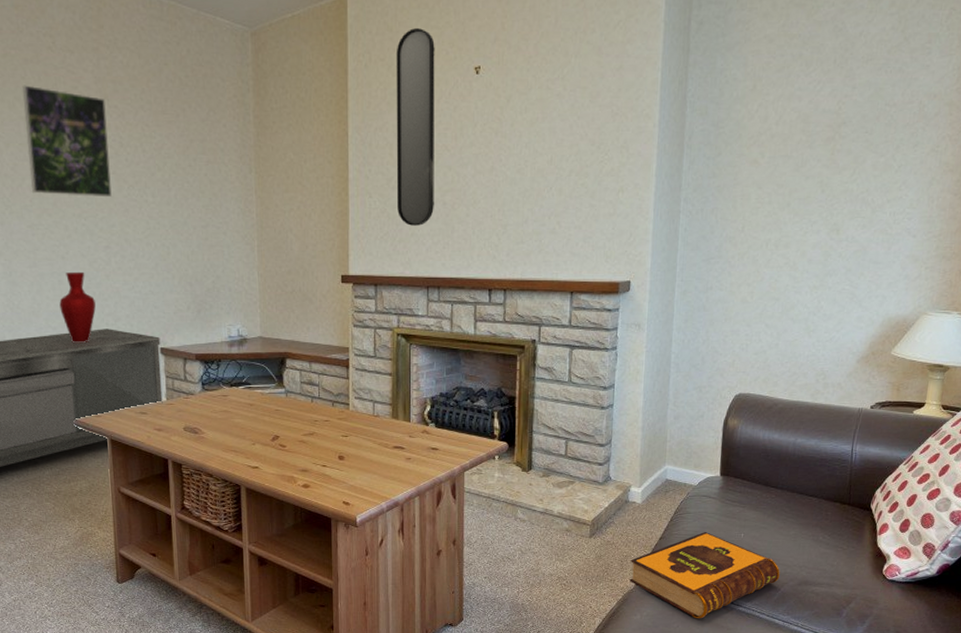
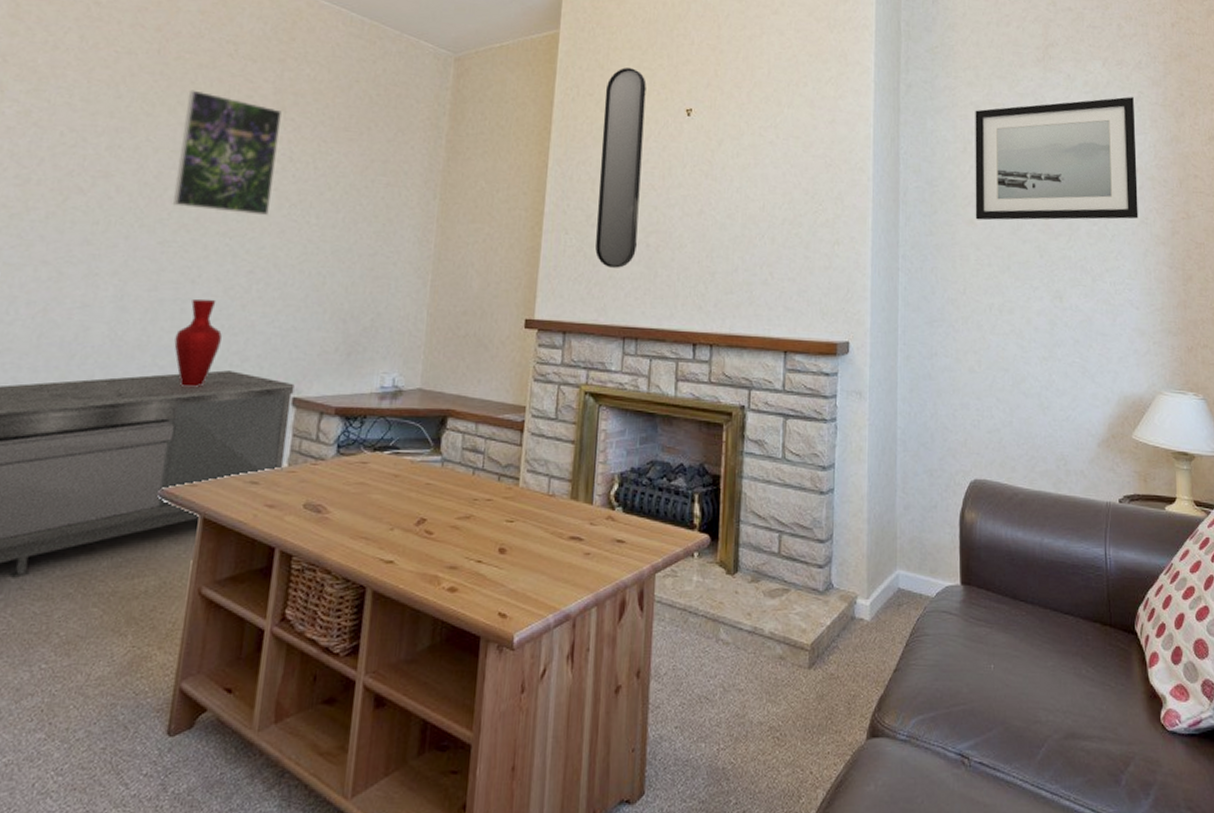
hardback book: present [629,532,780,619] -> none [859,662,1041,790]
wall art: none [759,15,944,159] -> present [975,97,1139,221]

